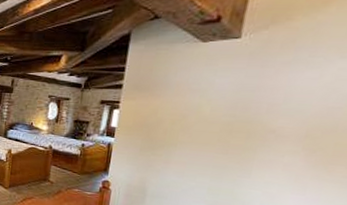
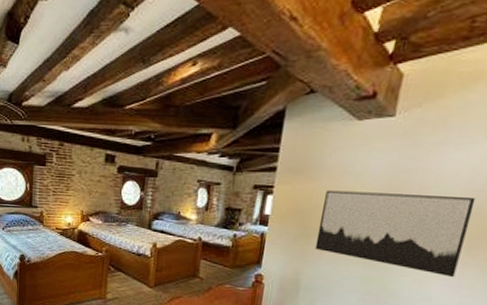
wall art: none [161,106,332,193] -> present [315,190,476,278]

